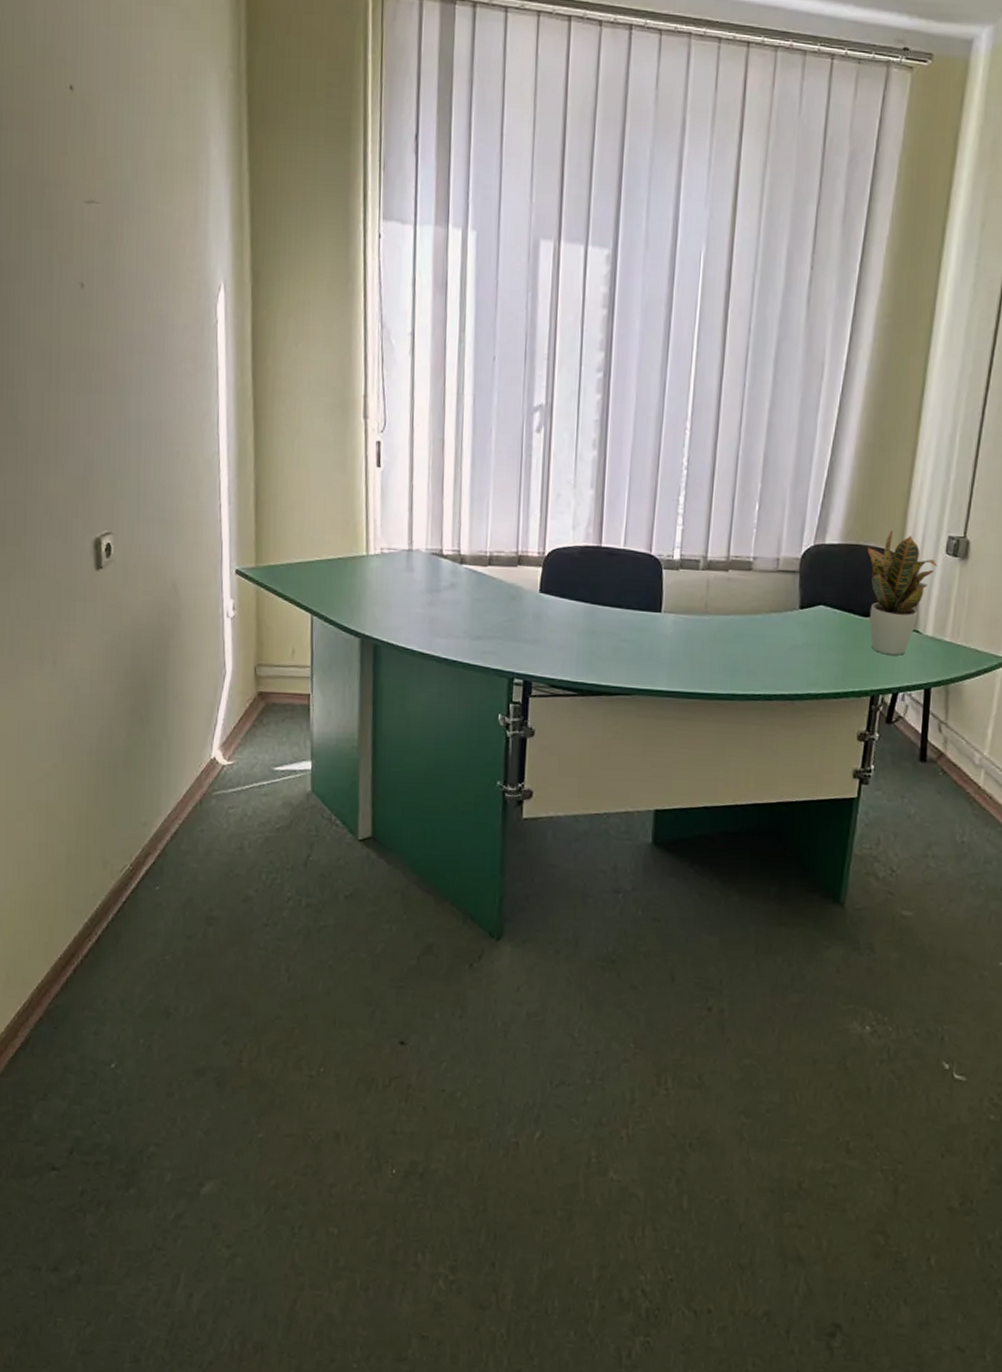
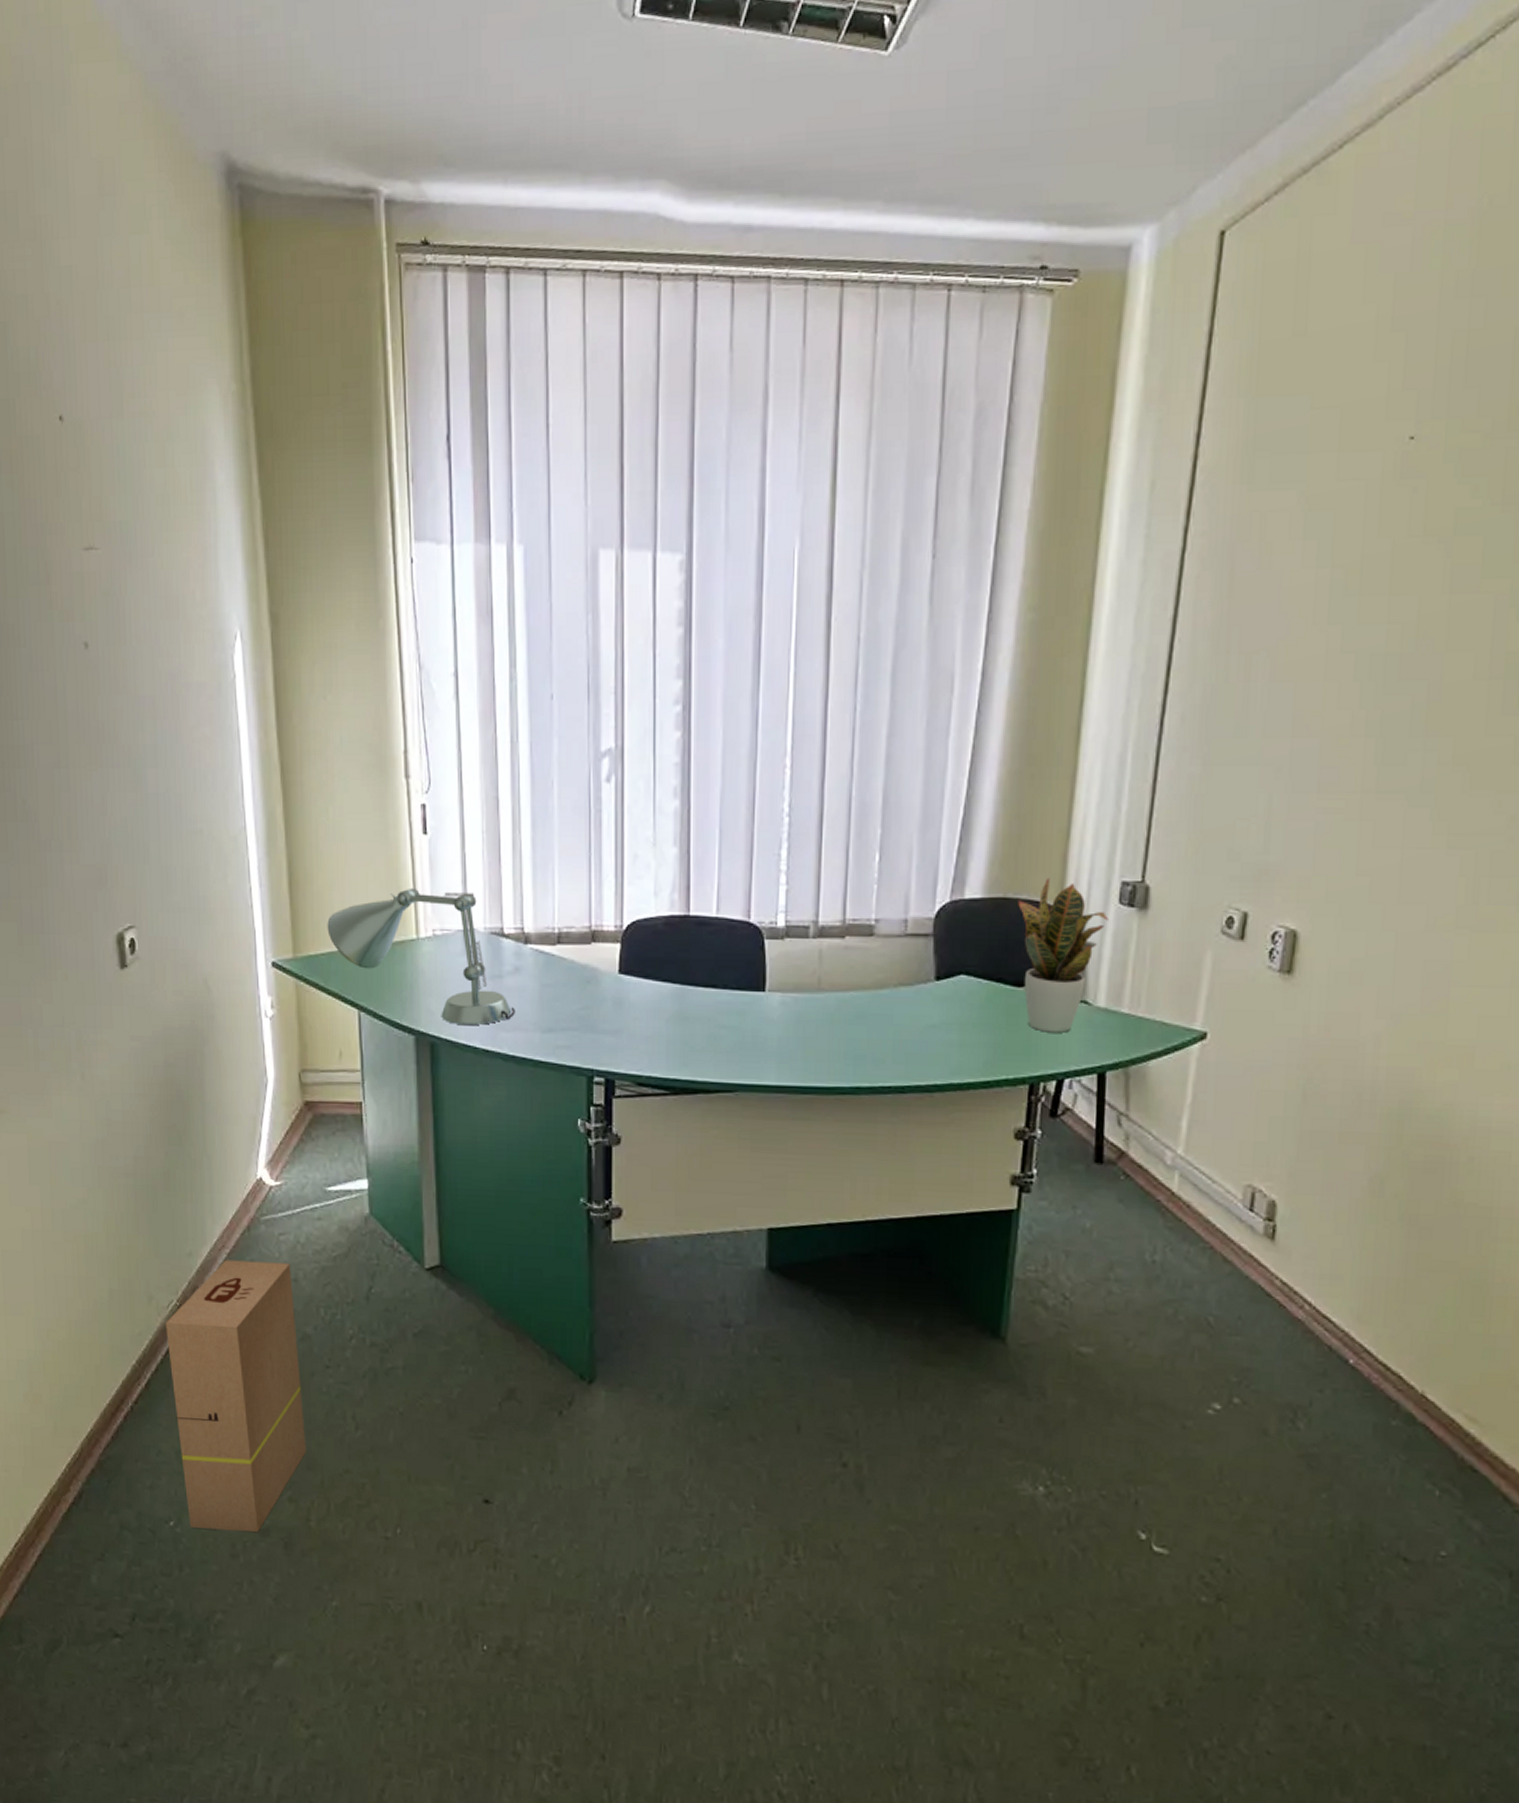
cardboard box: none [118,829,243,1073] -> present [166,1259,306,1533]
desk lamp: none [287,511,450,631] -> present [327,887,516,1025]

